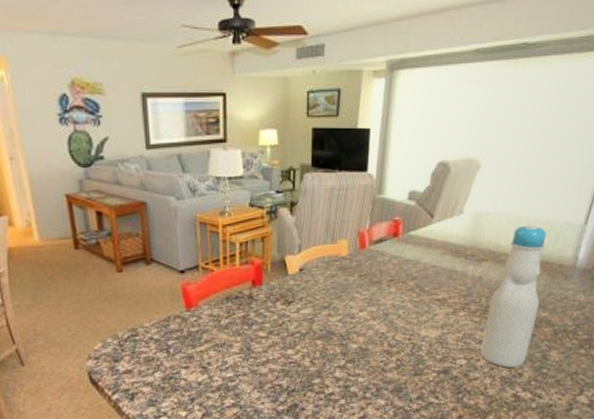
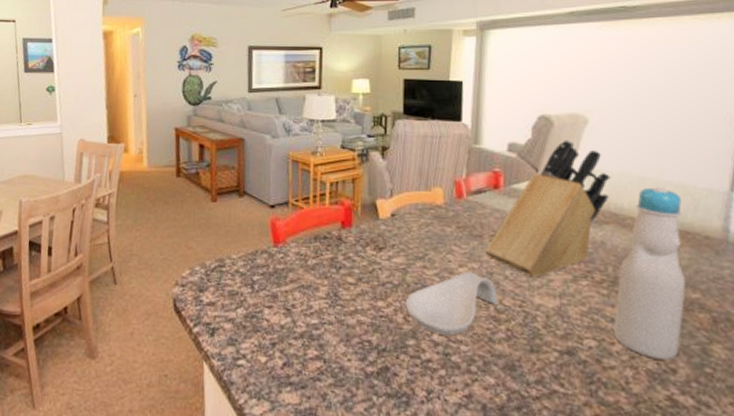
spoon rest: none [311,314,392,371] -> present [405,271,499,336]
knife block: none [382,185,493,314] -> present [484,140,611,278]

